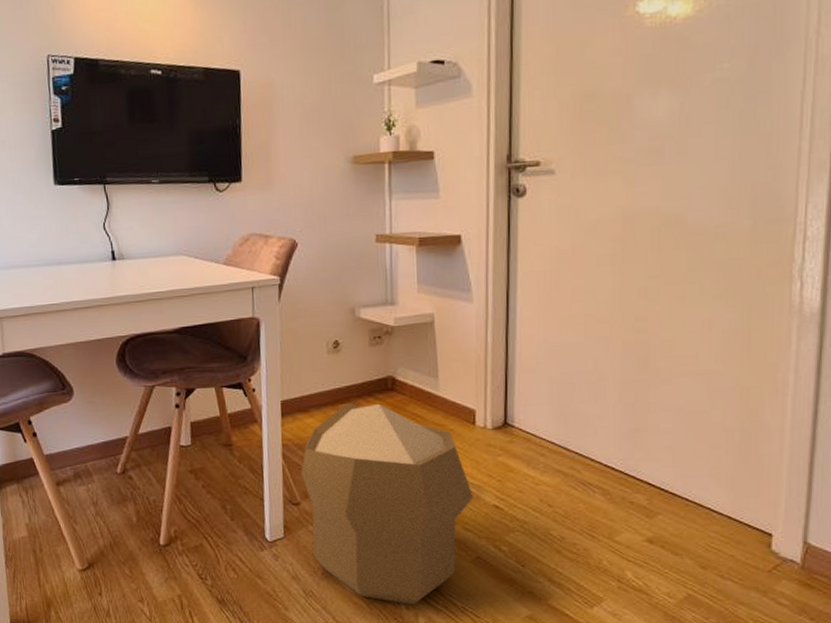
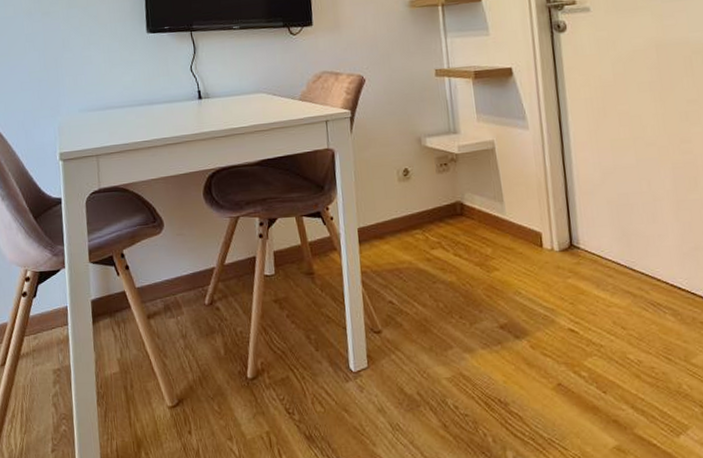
pouf: present [301,402,473,606] -> none [381,228,548,438]

